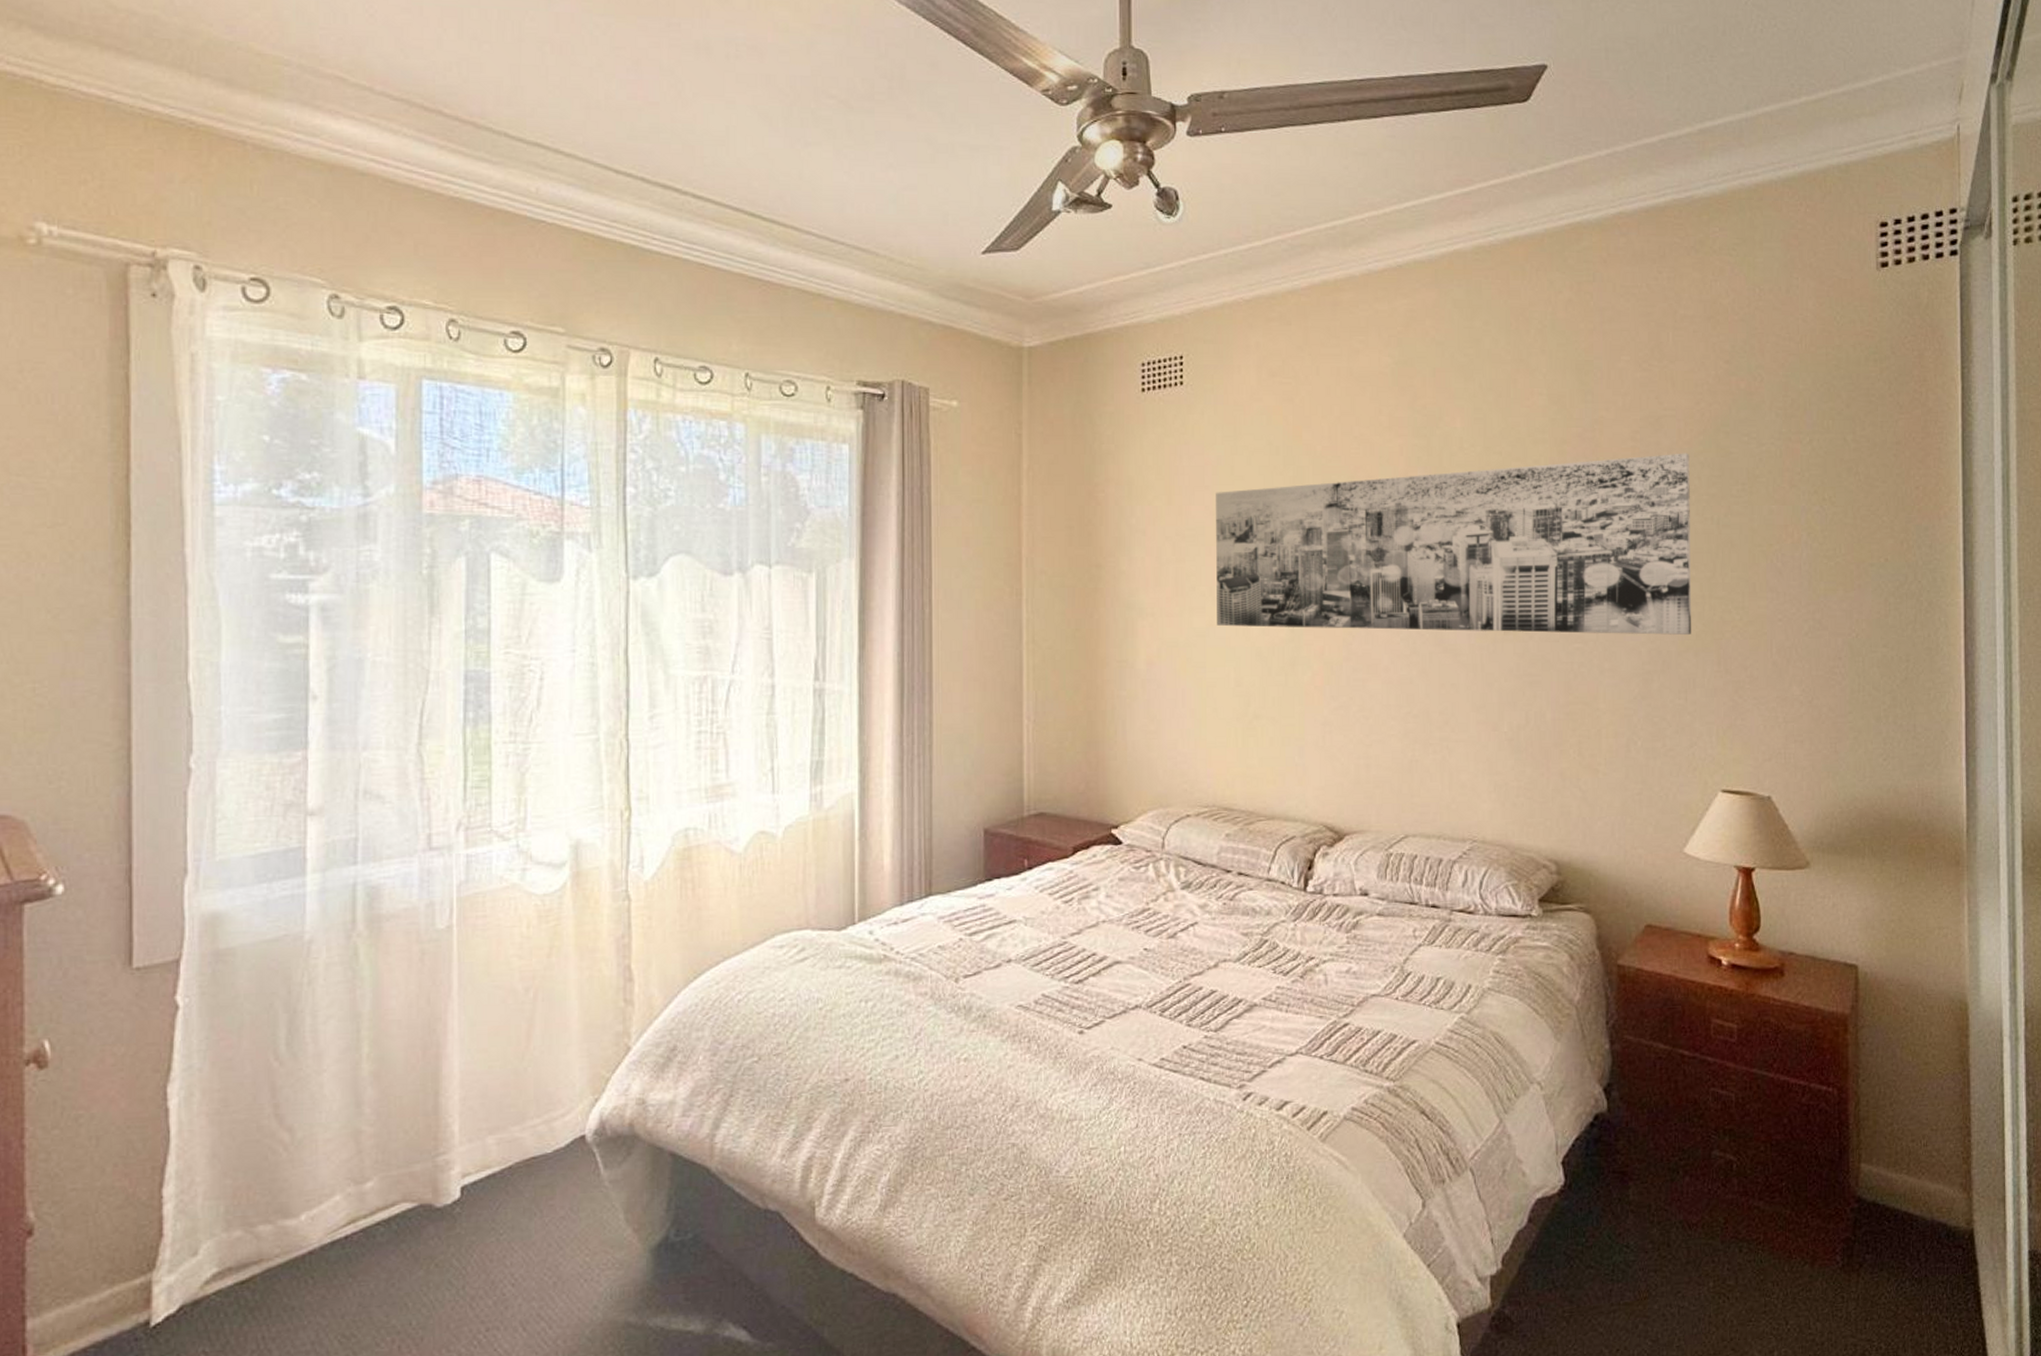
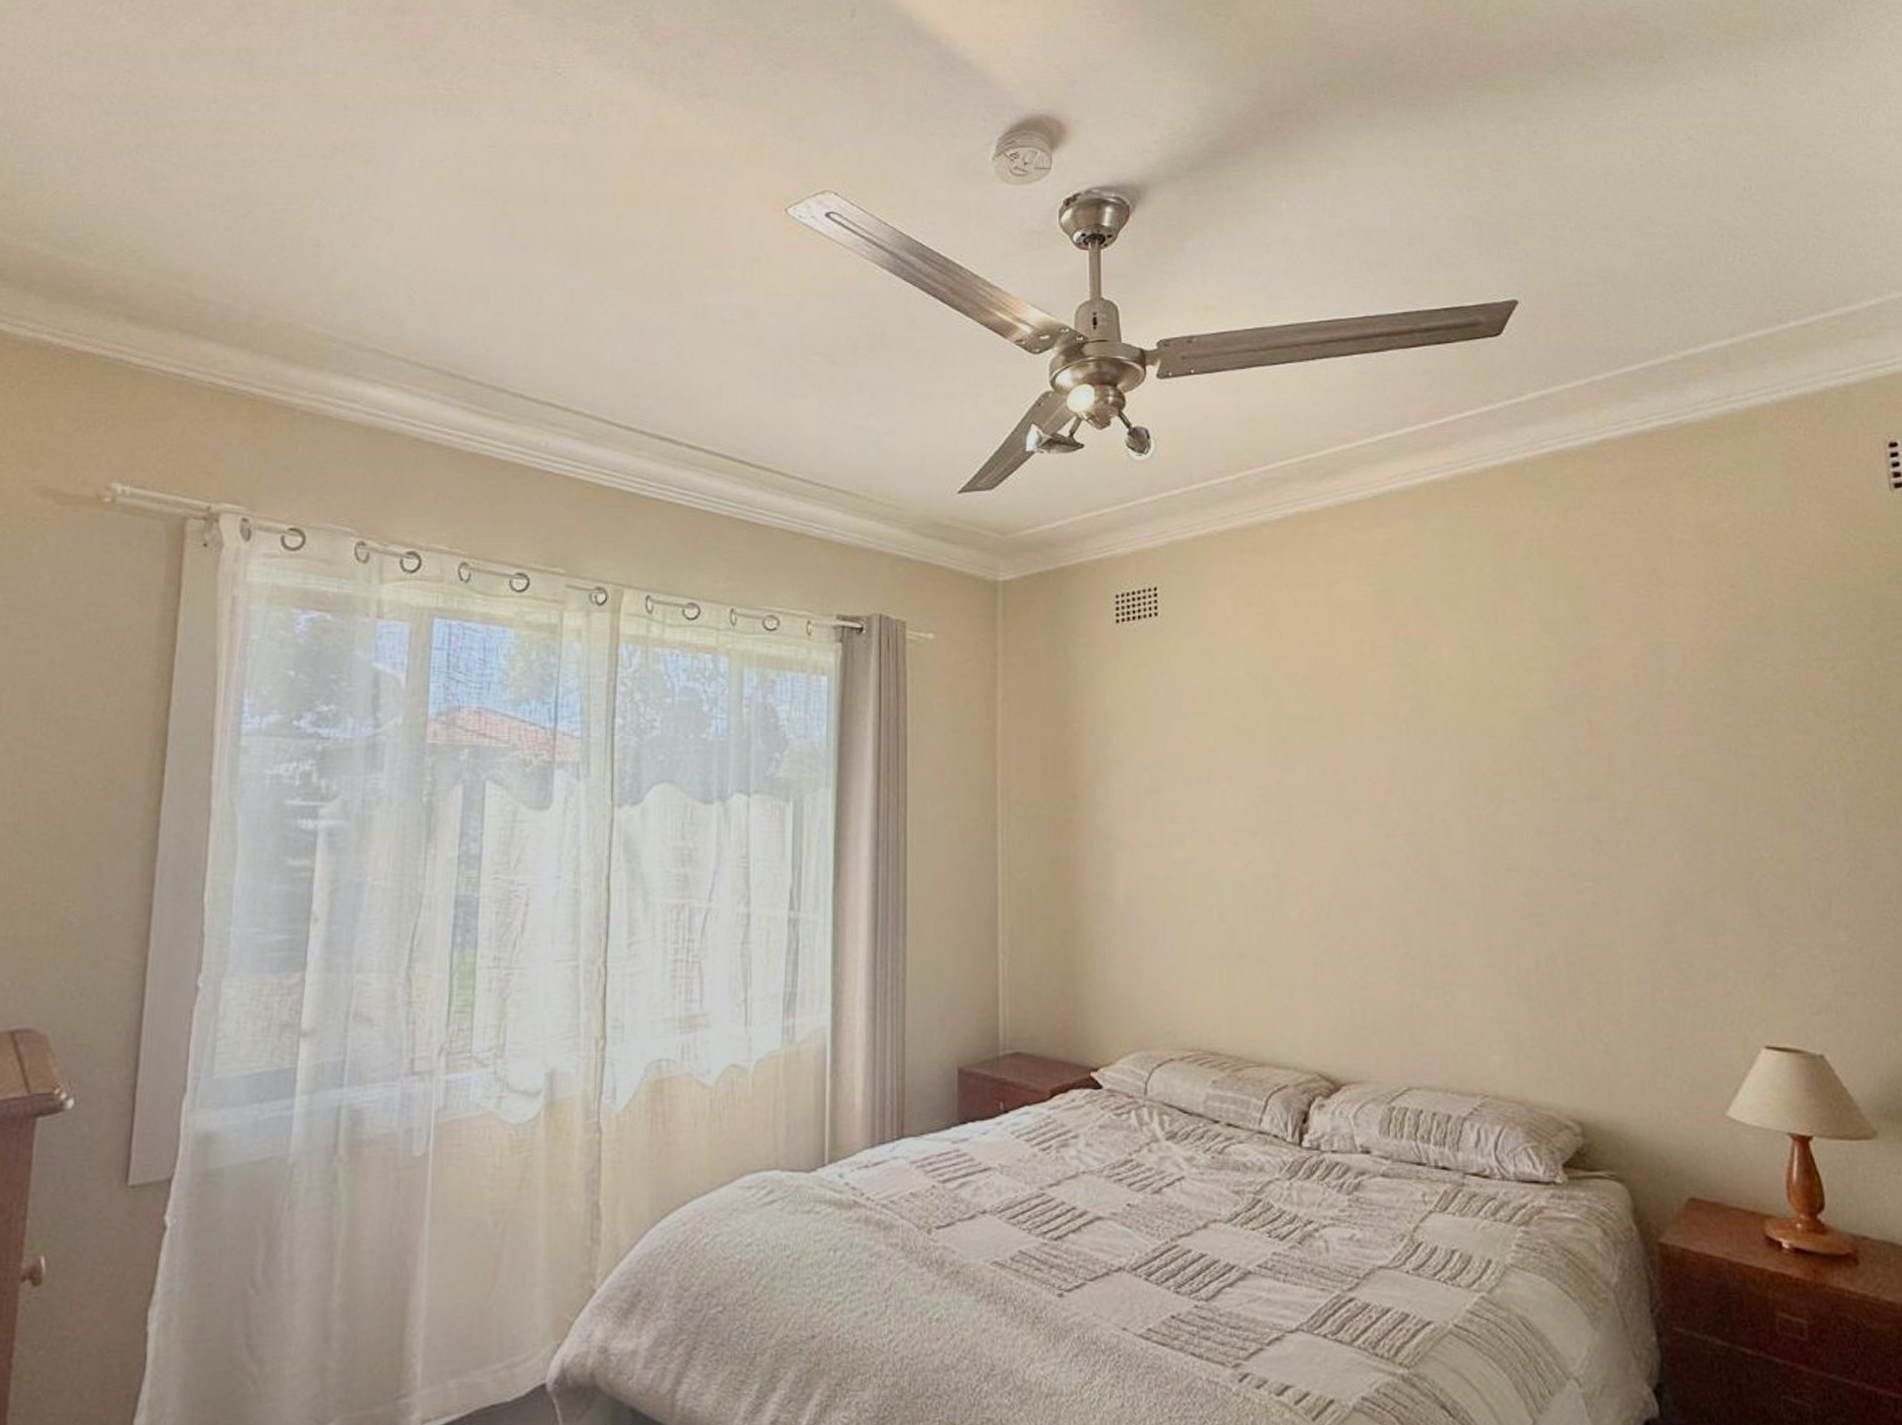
wall art: present [1216,453,1691,635] -> none [1193,680,1716,873]

